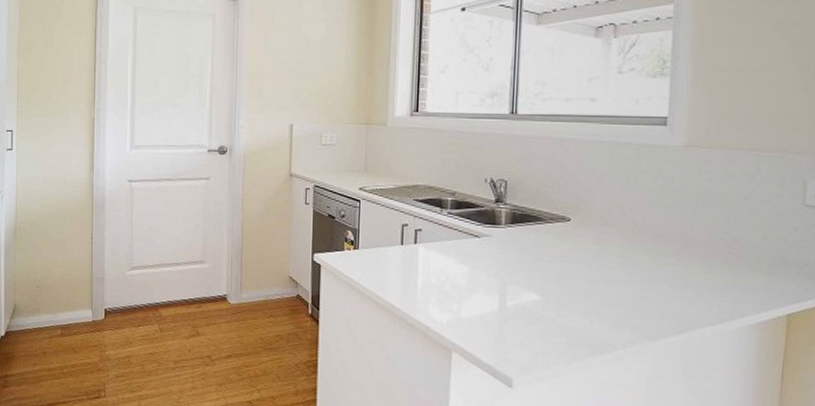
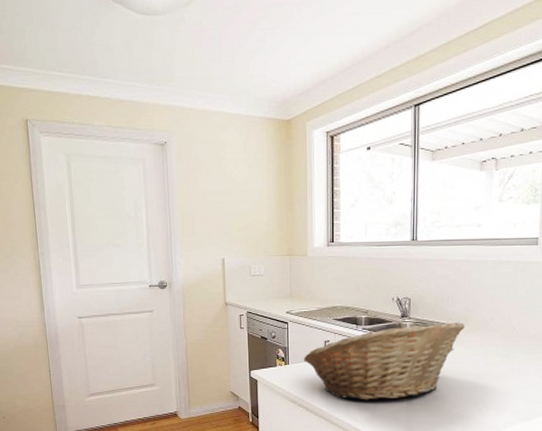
fruit basket: none [375,211,574,300] -> present [303,321,466,400]

